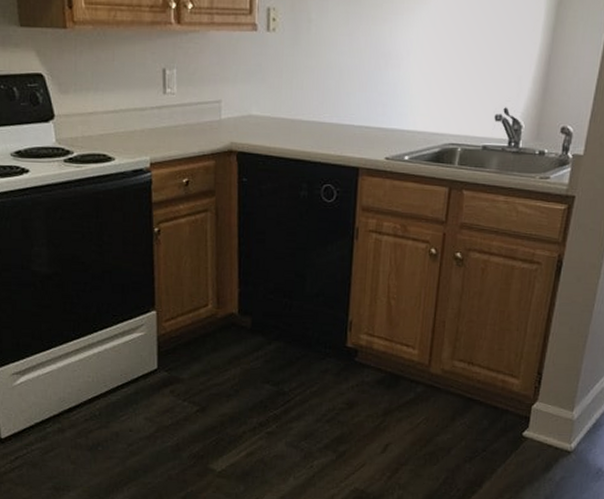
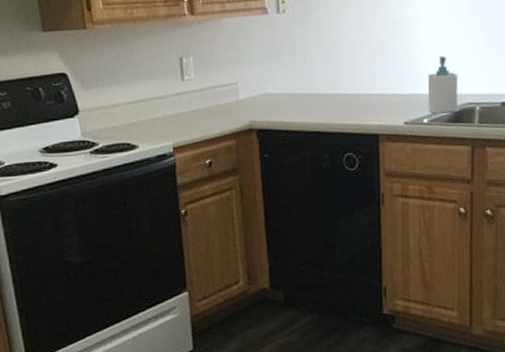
soap bottle: none [410,92,443,152] -> present [427,55,458,114]

